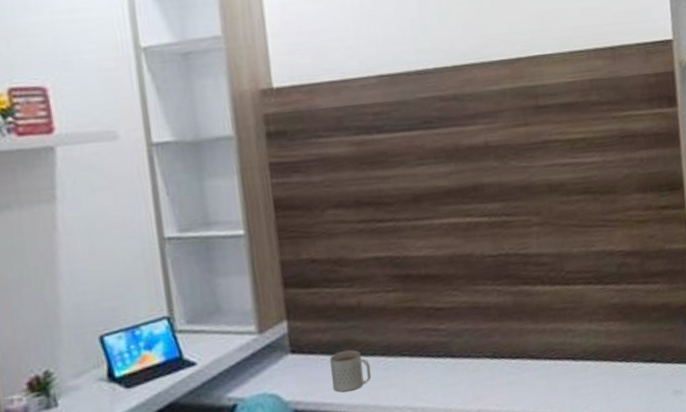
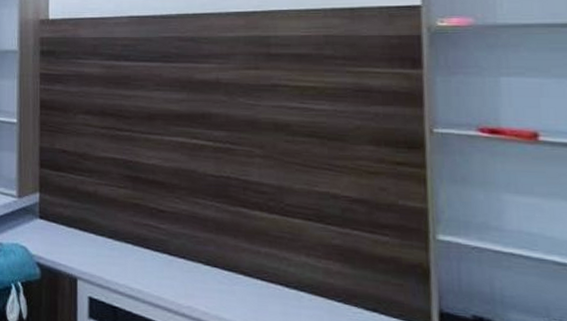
mug: present [330,349,371,393] -> none [68,226,100,260]

